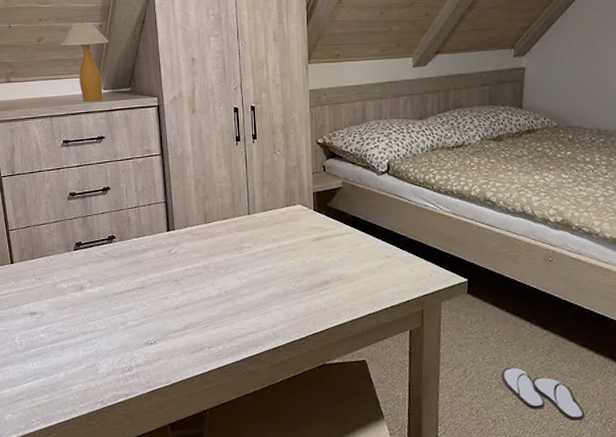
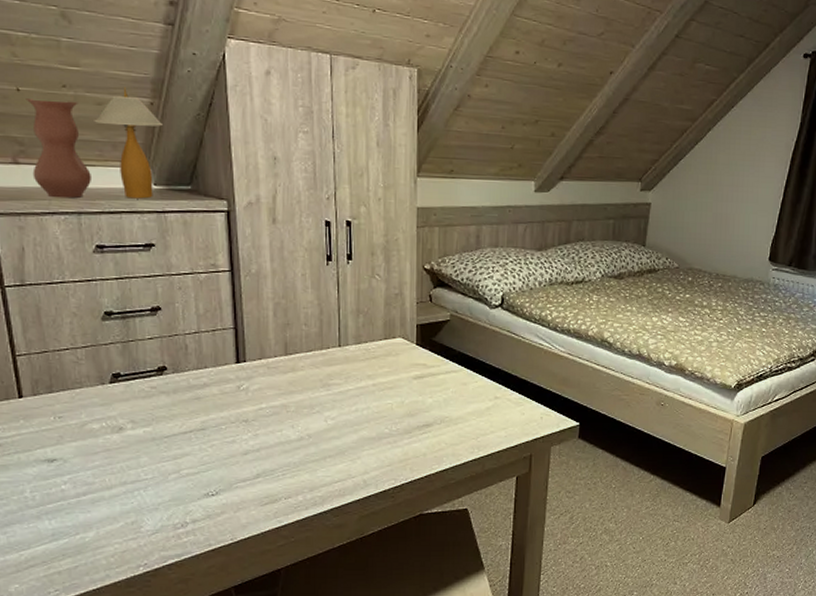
vase: none [15,31,59,106] -> present [25,98,91,199]
slippers: present [502,367,585,421] -> none [608,512,685,563]

